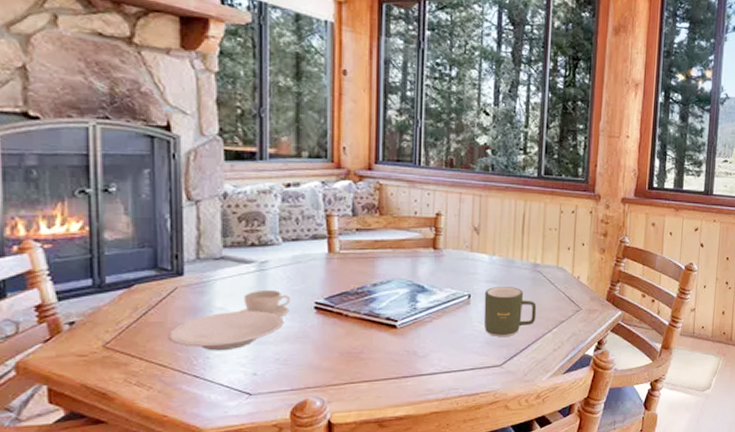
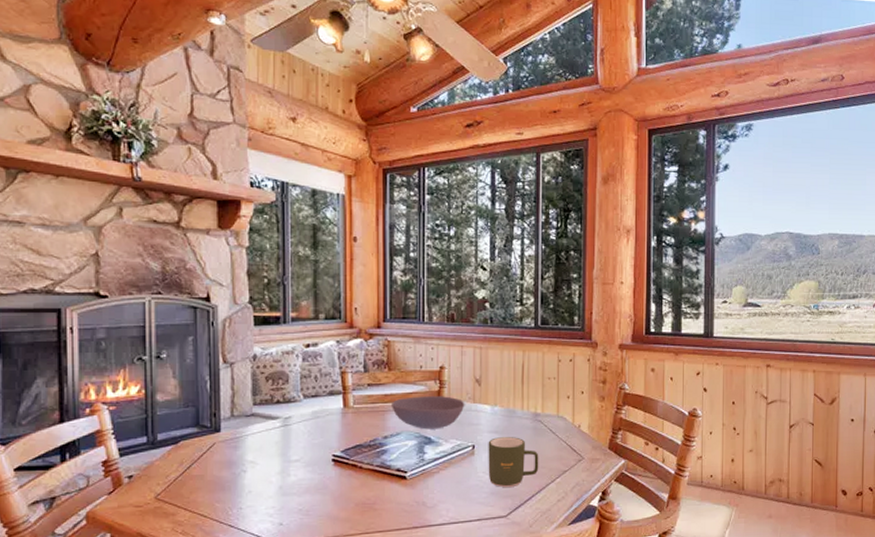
saucer: present [168,311,285,351] -> none [208,464,306,502]
teacup: present [239,289,291,317] -> none [267,443,312,469]
bowl: none [382,243,462,278] -> present [392,396,465,430]

